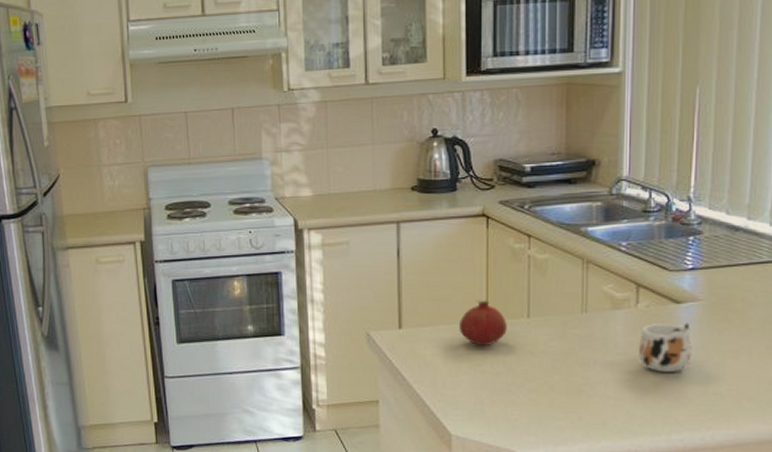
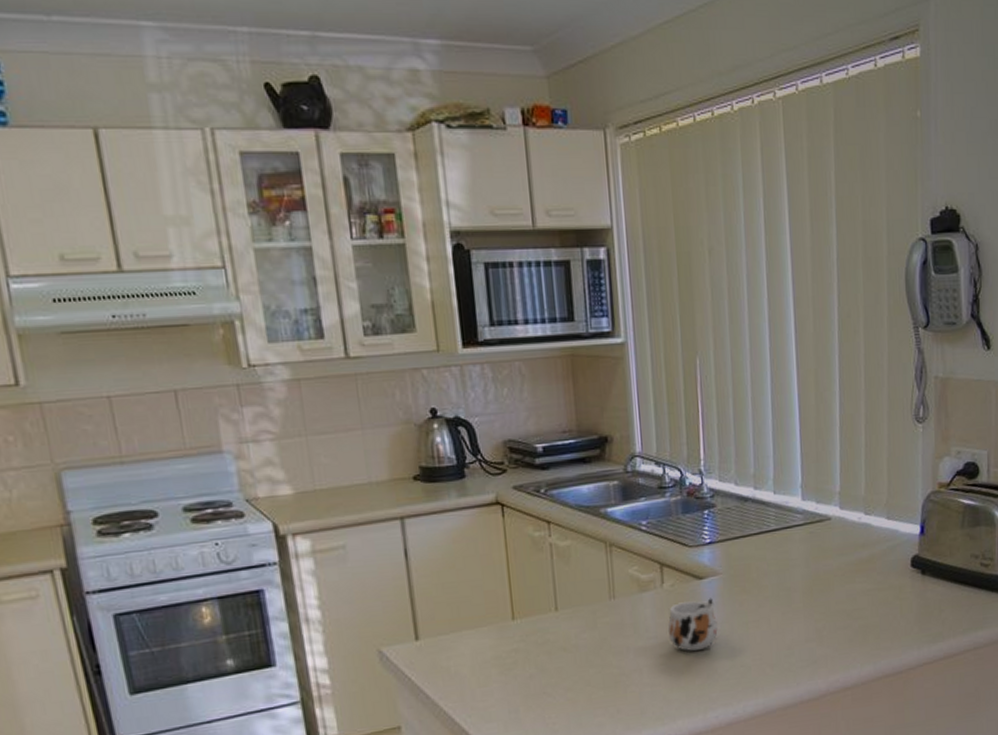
fruit: present [458,299,507,346] -> none [482,595,536,649]

